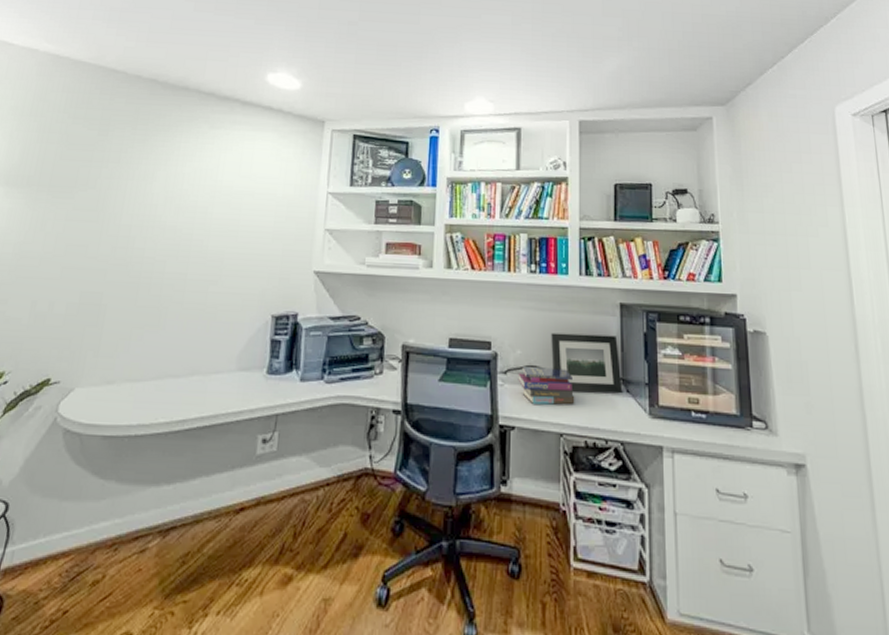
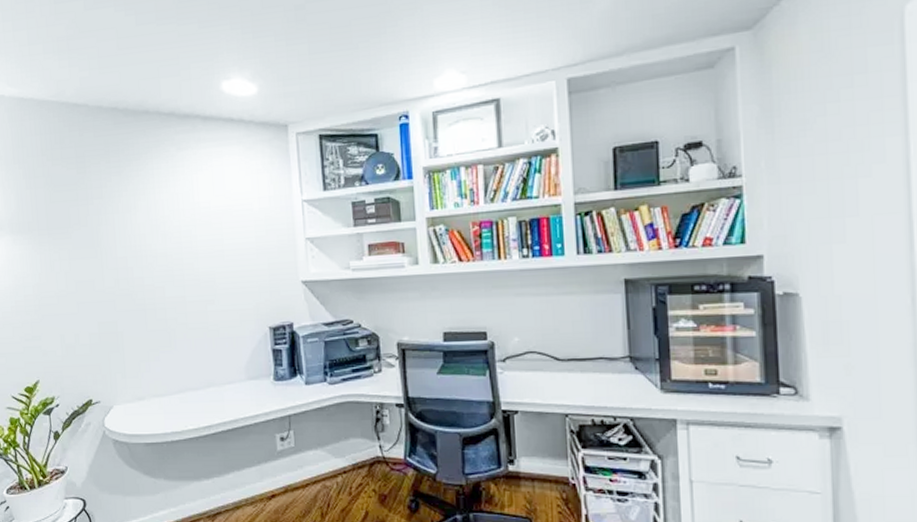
books: present [518,367,575,405] -> none [517,352,580,389]
picture frame: present [550,332,623,393] -> none [548,313,631,373]

